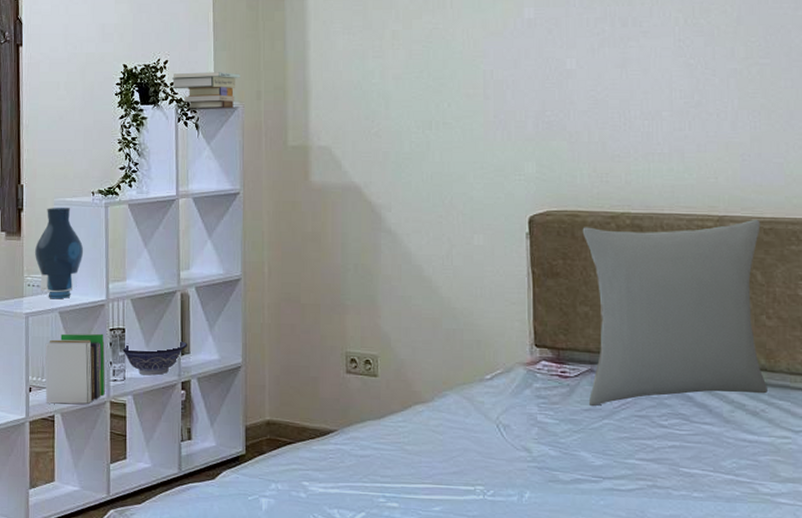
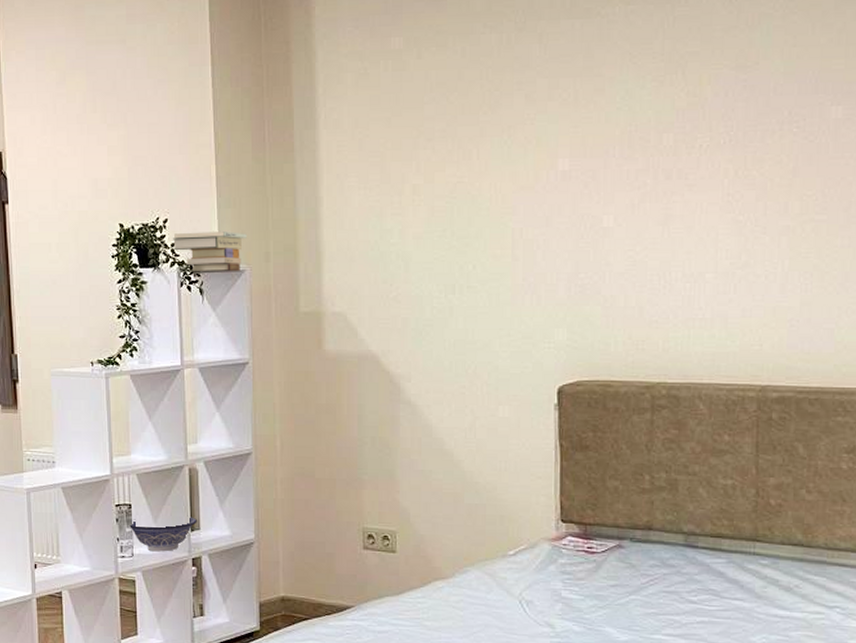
vase: present [34,207,84,299] -> none [32,378,85,474]
books: present [45,333,105,404] -> none [49,509,113,581]
pillow: present [582,220,768,406] -> none [615,390,806,581]

